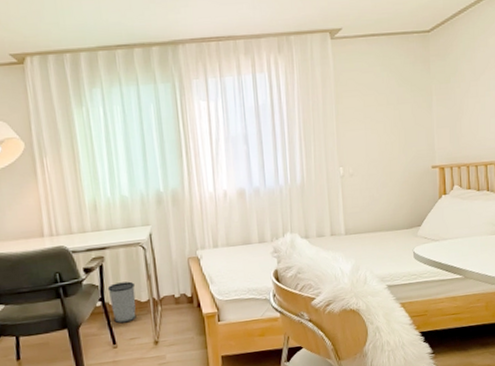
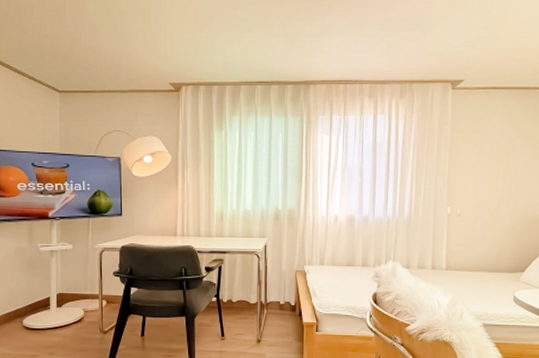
wastebasket: present [107,281,137,324] -> none [223,283,246,319]

